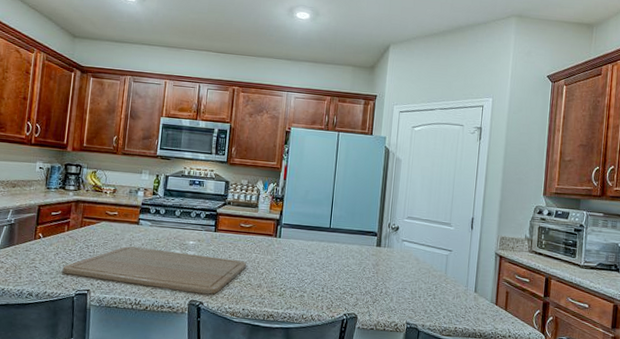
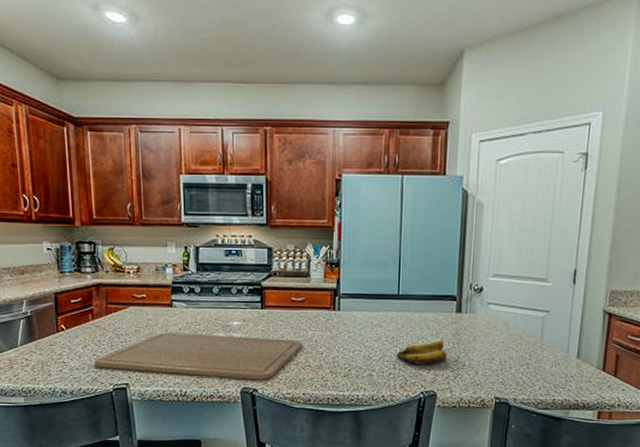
banana: none [325,267,368,290] -> present [396,338,447,365]

